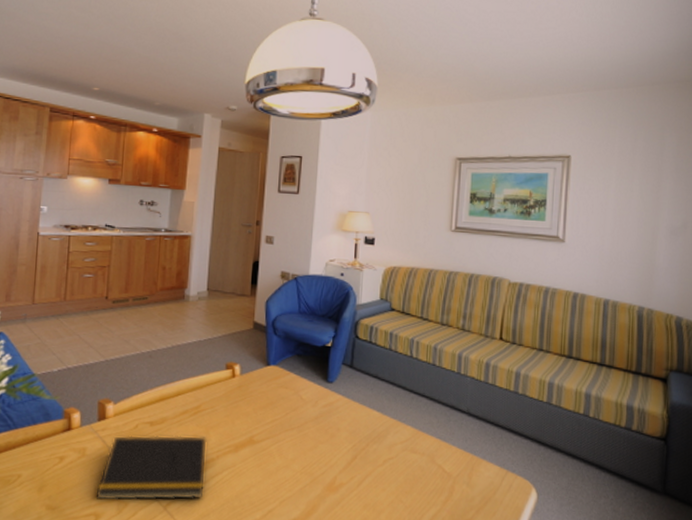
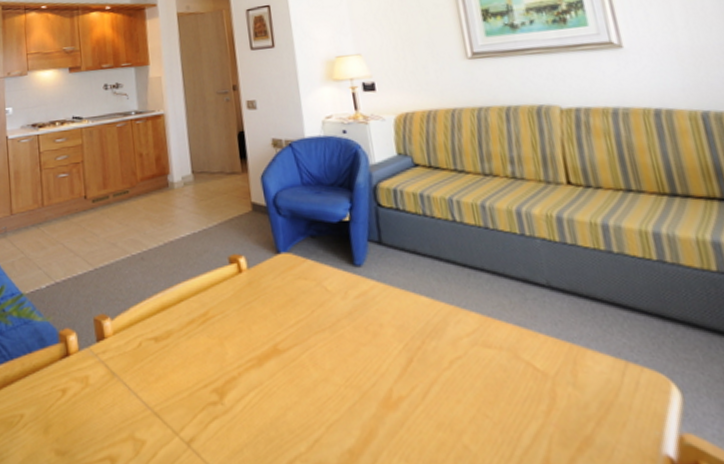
notepad: present [96,435,207,501] -> none [106,349,232,440]

